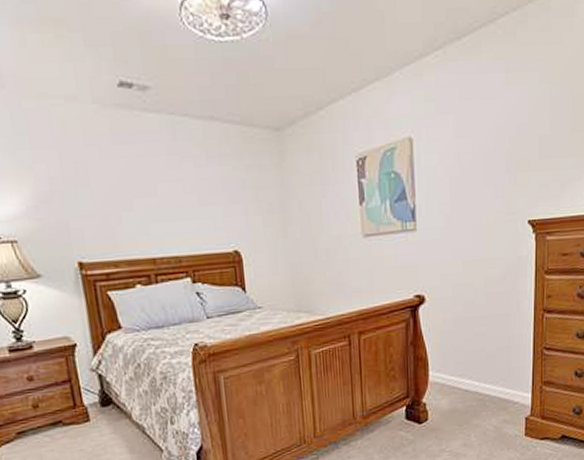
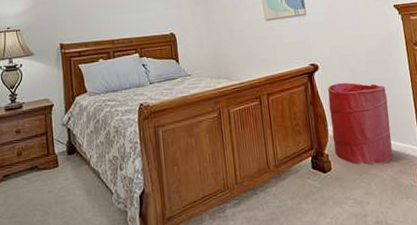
laundry hamper: none [433,318,503,416] -> present [328,82,393,166]

